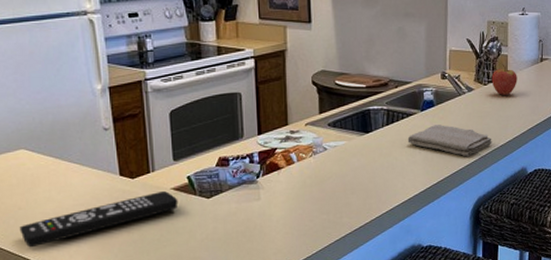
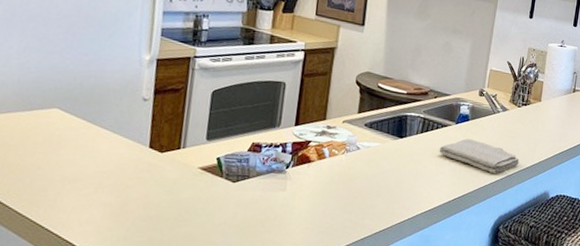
remote control: present [19,191,178,248] -> none [33,169,204,211]
fruit: present [491,64,517,95] -> none [525,89,550,120]

